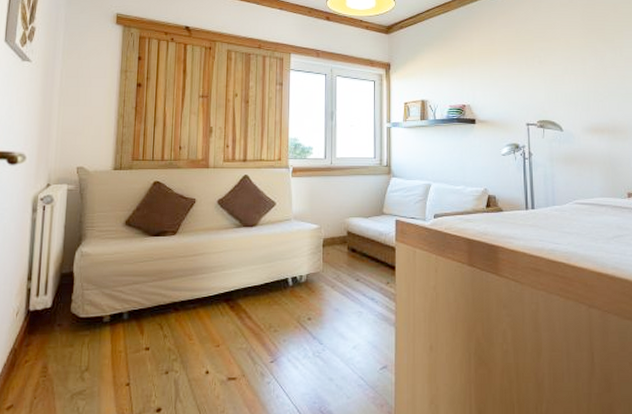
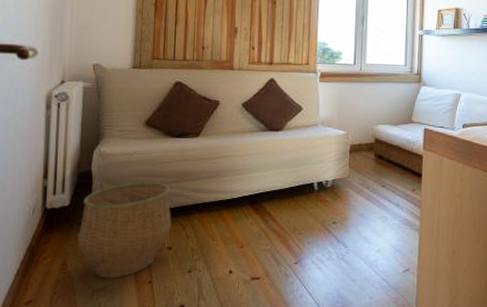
basket: none [58,278,150,381] -> present [78,178,172,278]

